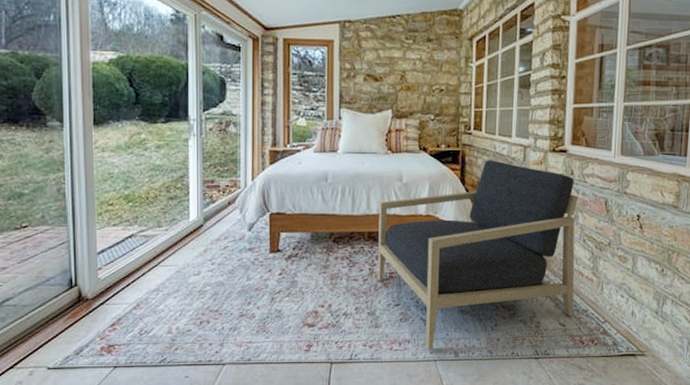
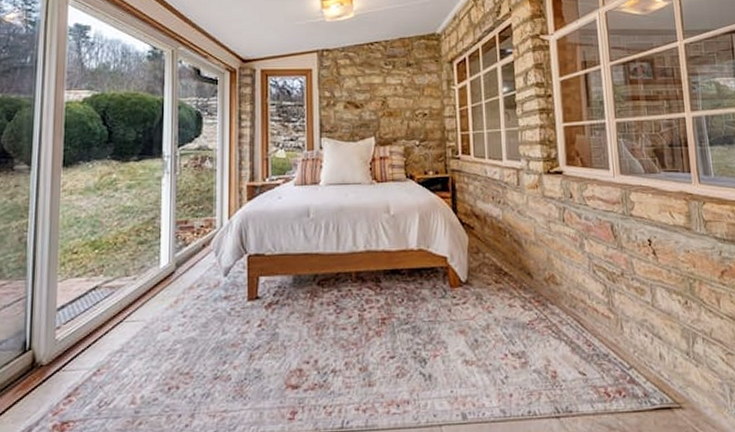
armchair: present [377,160,578,350] -> none [366,185,593,413]

